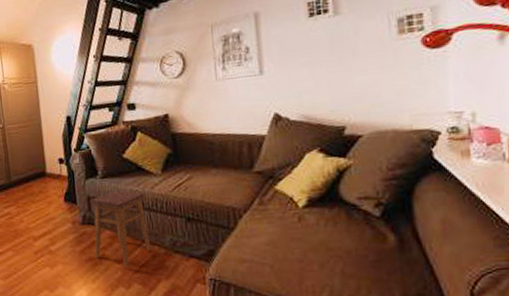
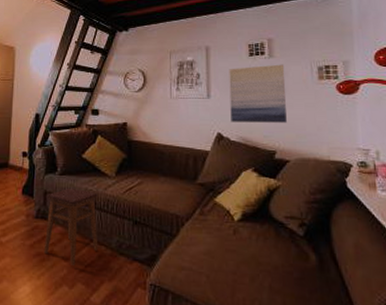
wall art: none [284,21,358,99] -> present [229,64,287,123]

